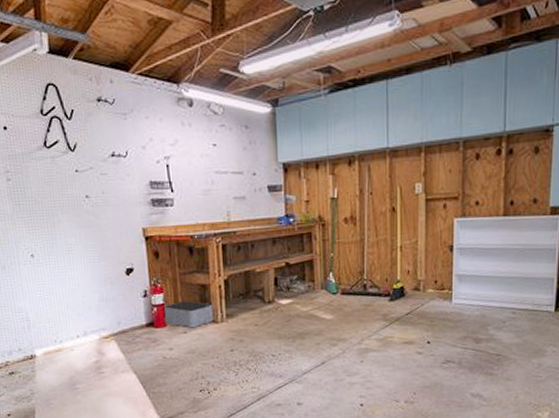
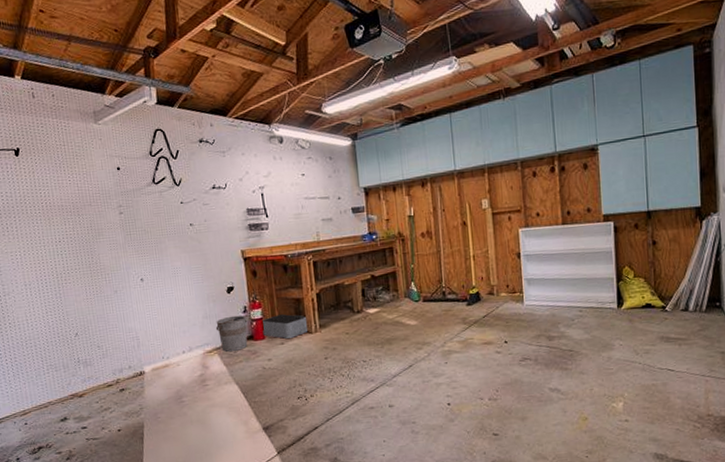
bucket: none [113,299,149,339] -> present [215,314,248,352]

